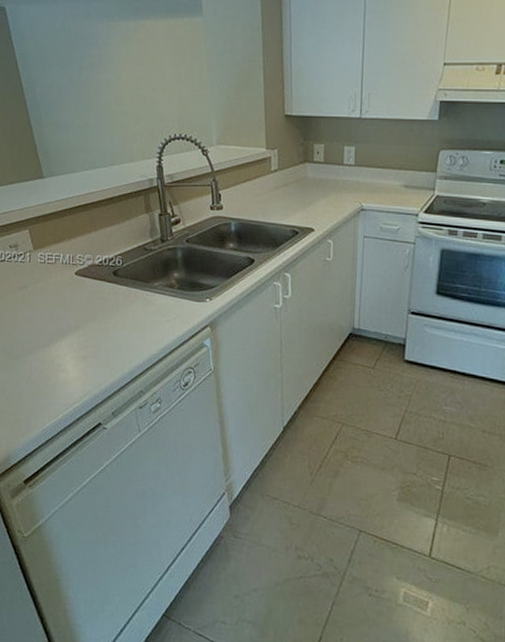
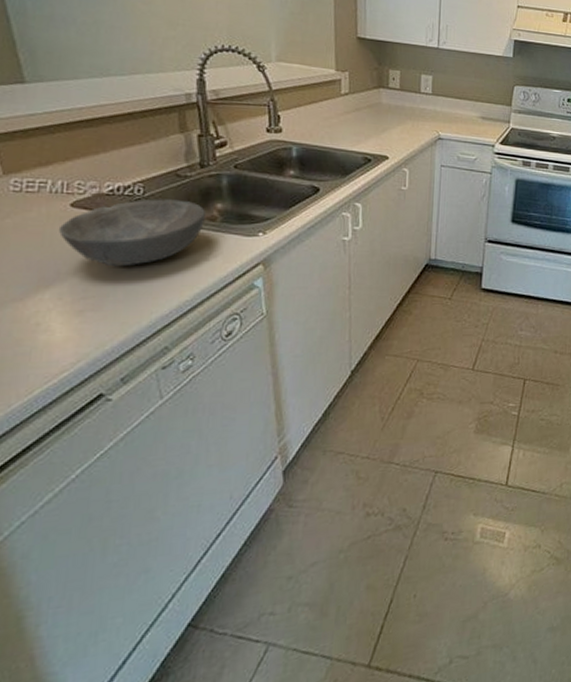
bowl: none [68,269,166,324] -> present [58,199,205,267]

